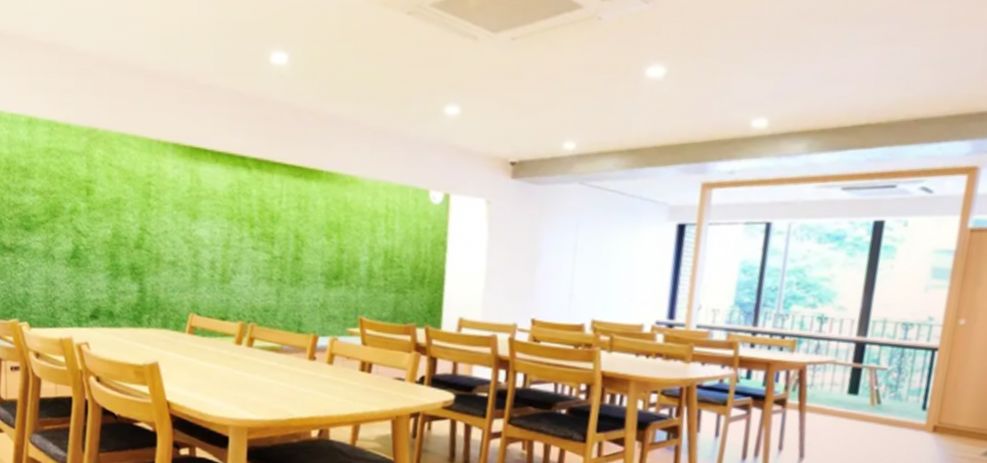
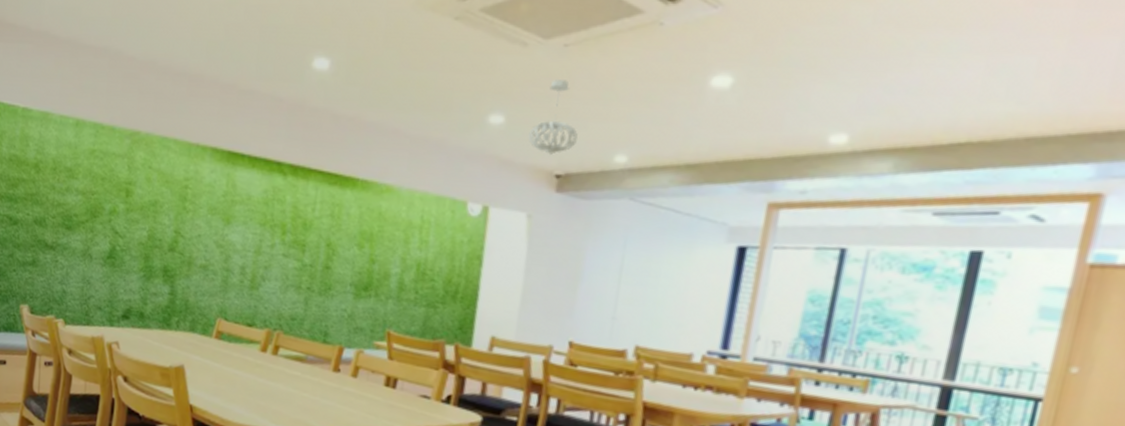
pendant light: none [483,71,529,144] -> present [528,79,578,156]

